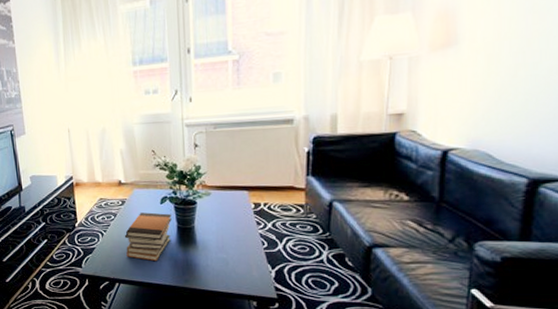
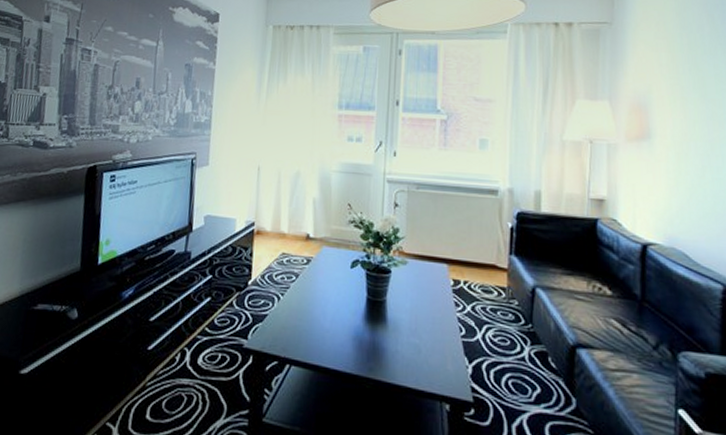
book stack: present [124,212,172,262] -> none [304,276,362,341]

